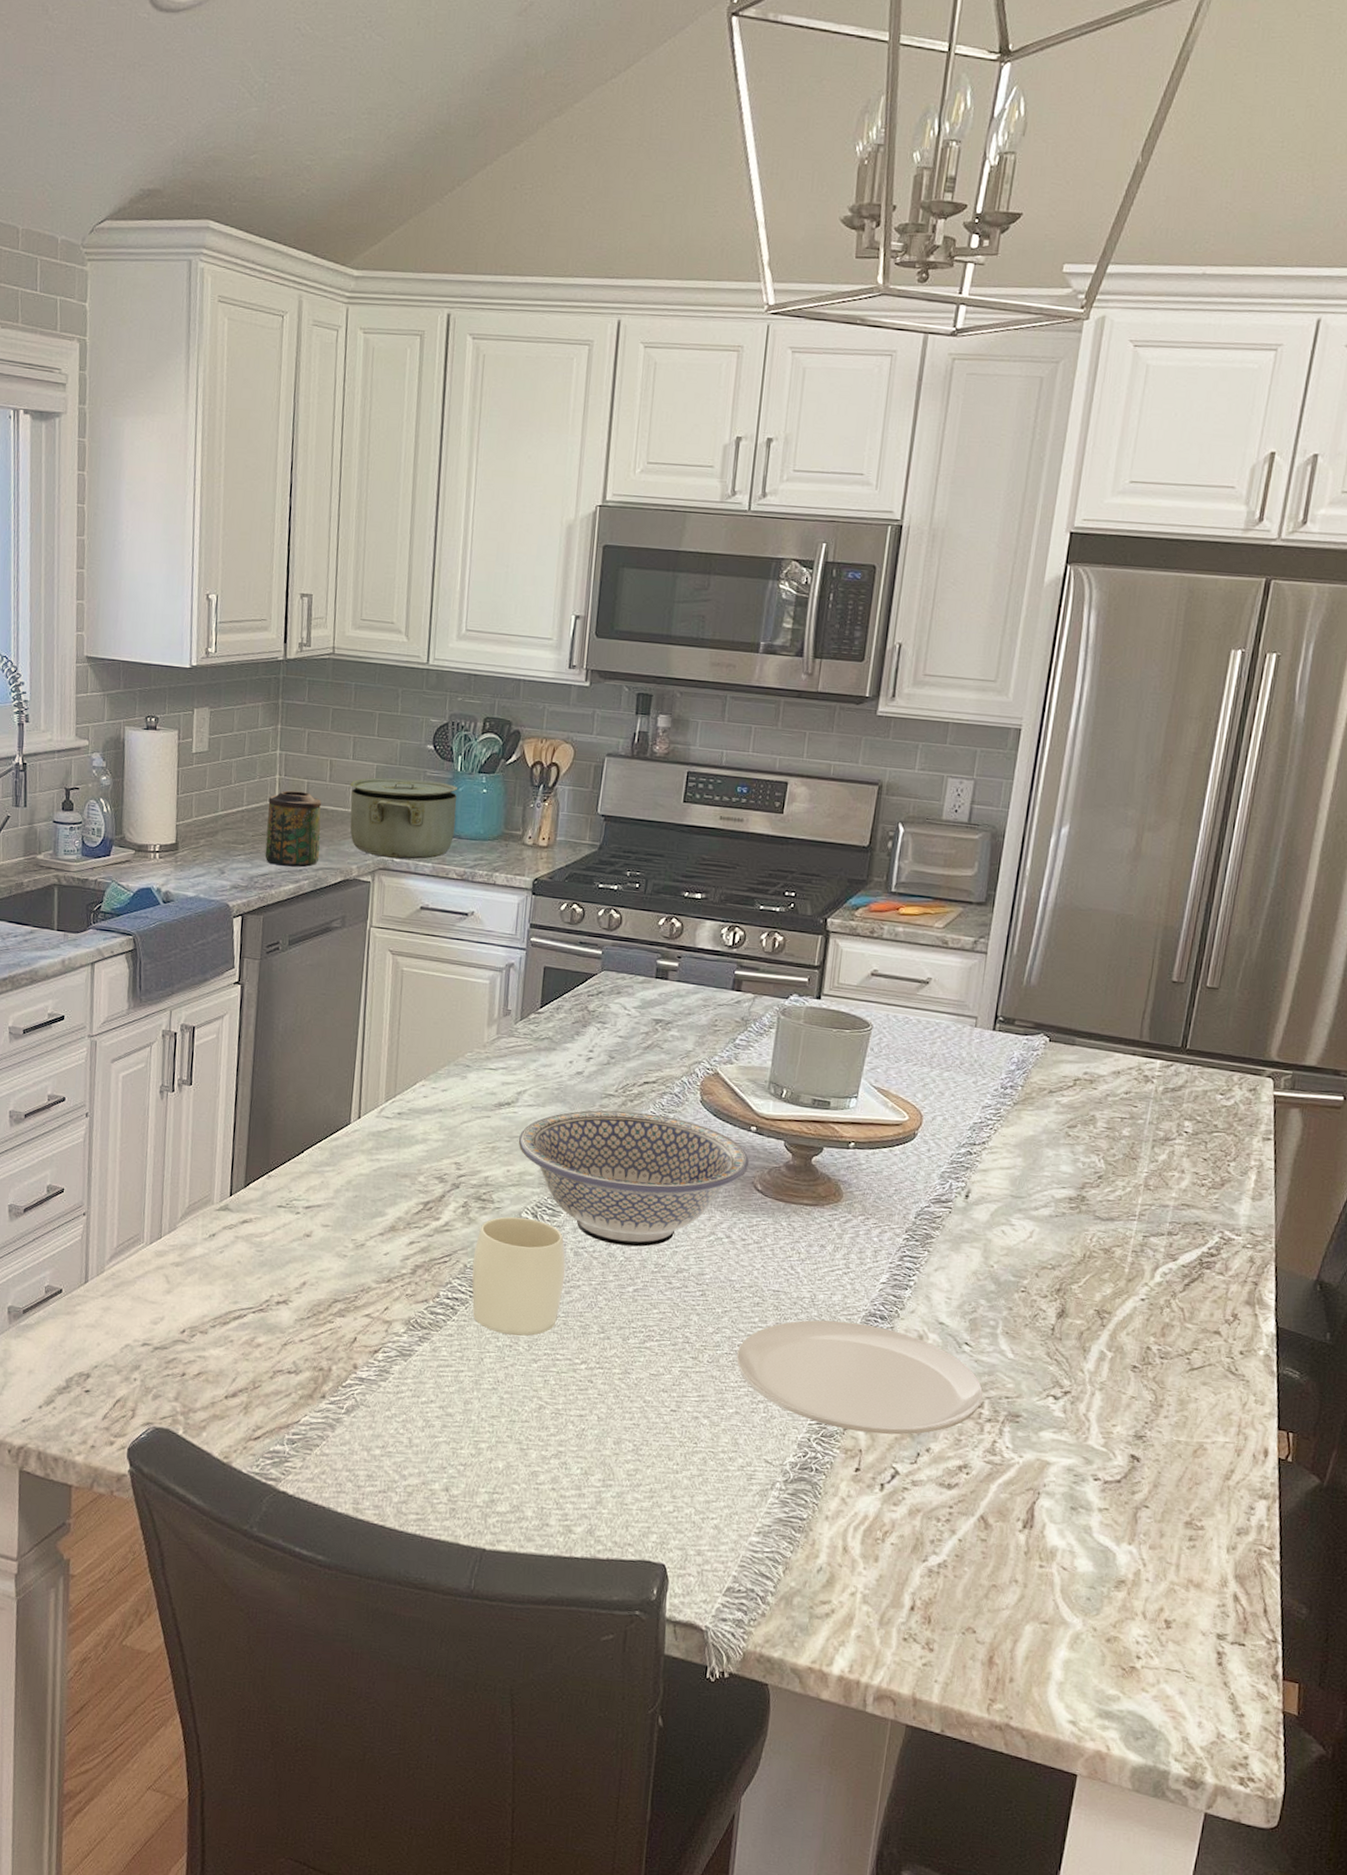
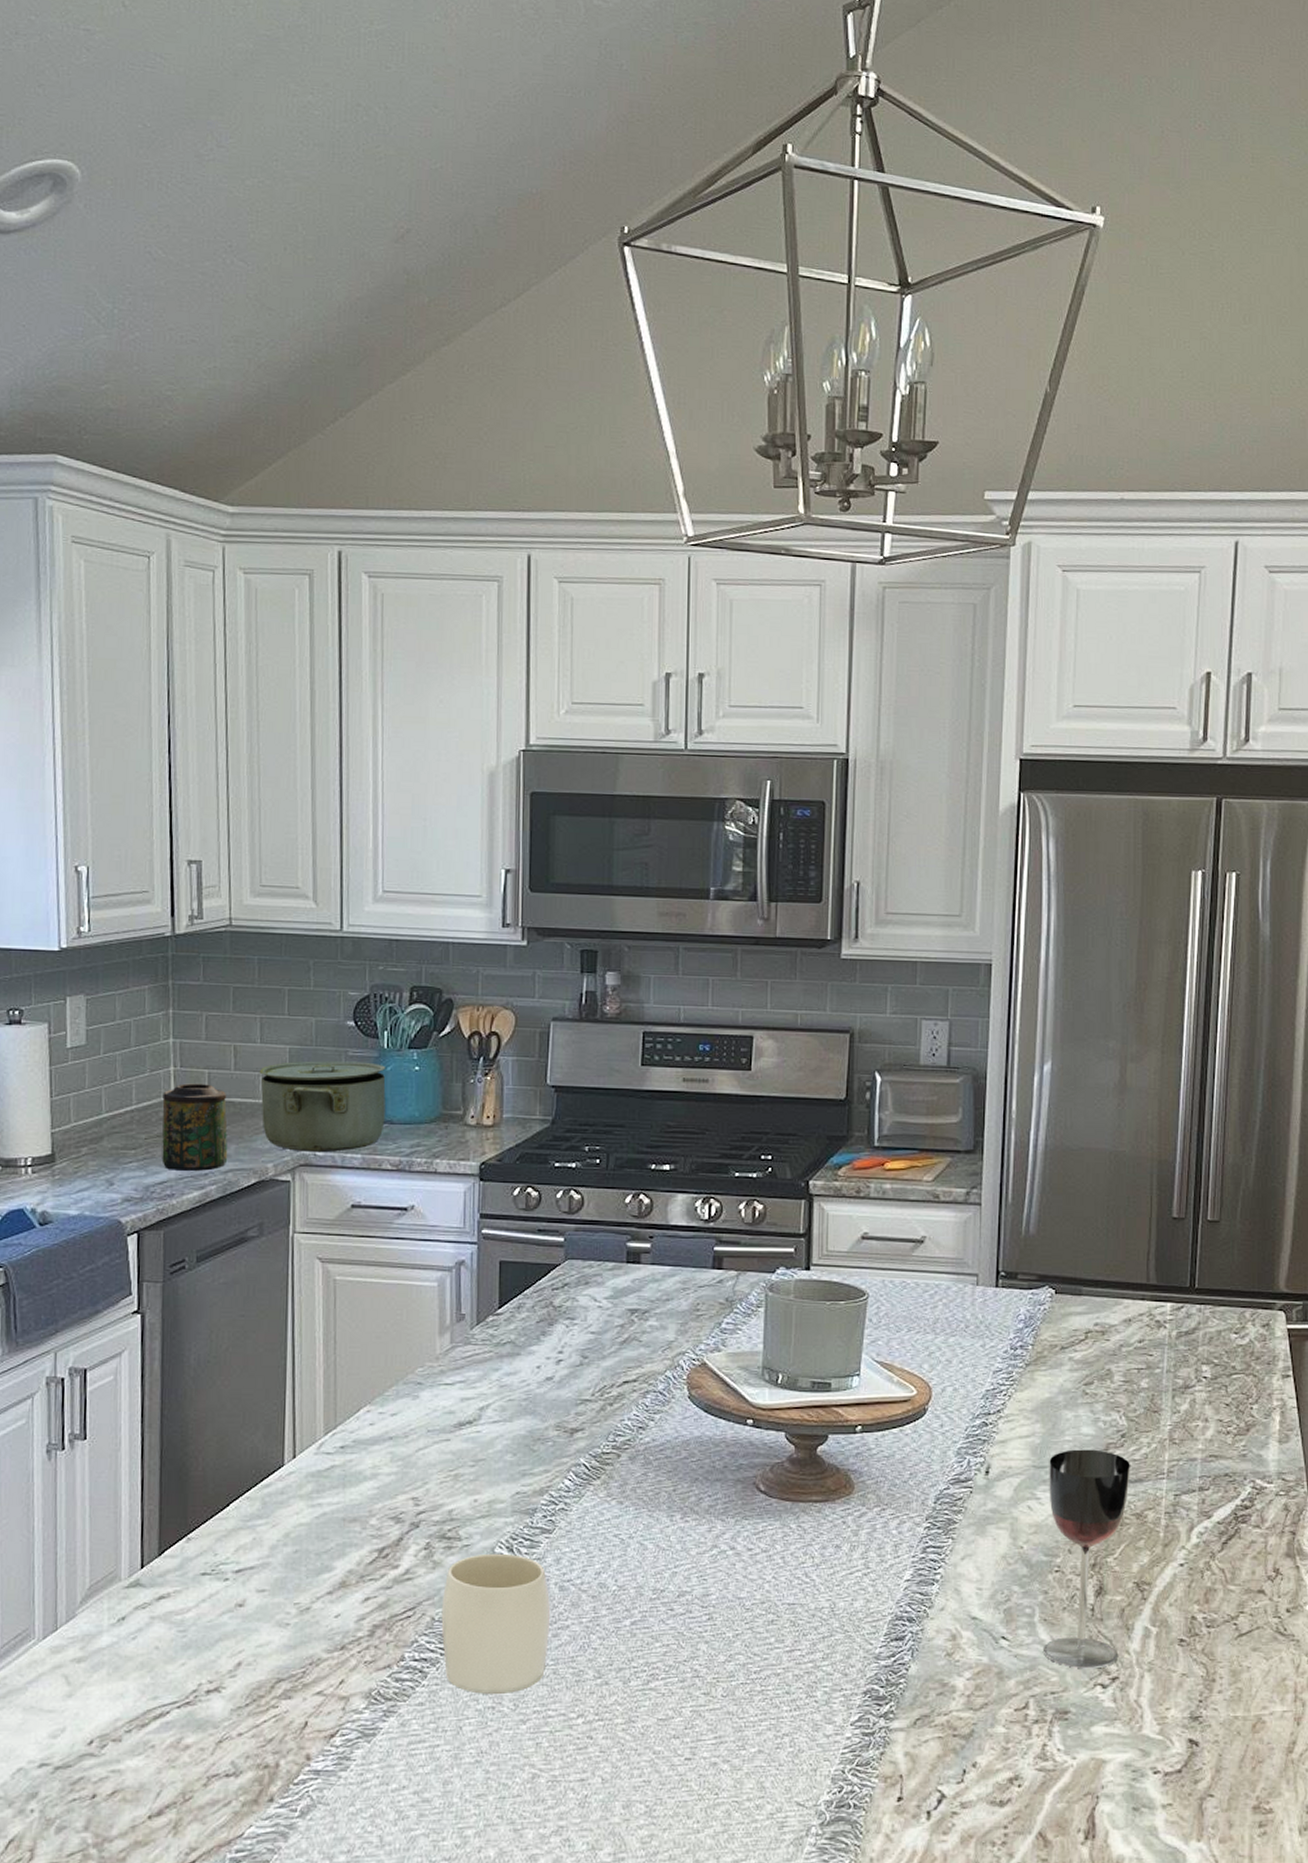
bowl: present [518,1110,750,1247] -> none [484,1417,749,1572]
plate: present [736,1320,983,1435] -> none [753,1629,1027,1755]
wineglass: none [1002,1184,1104,1382] -> present [1042,1449,1130,1669]

